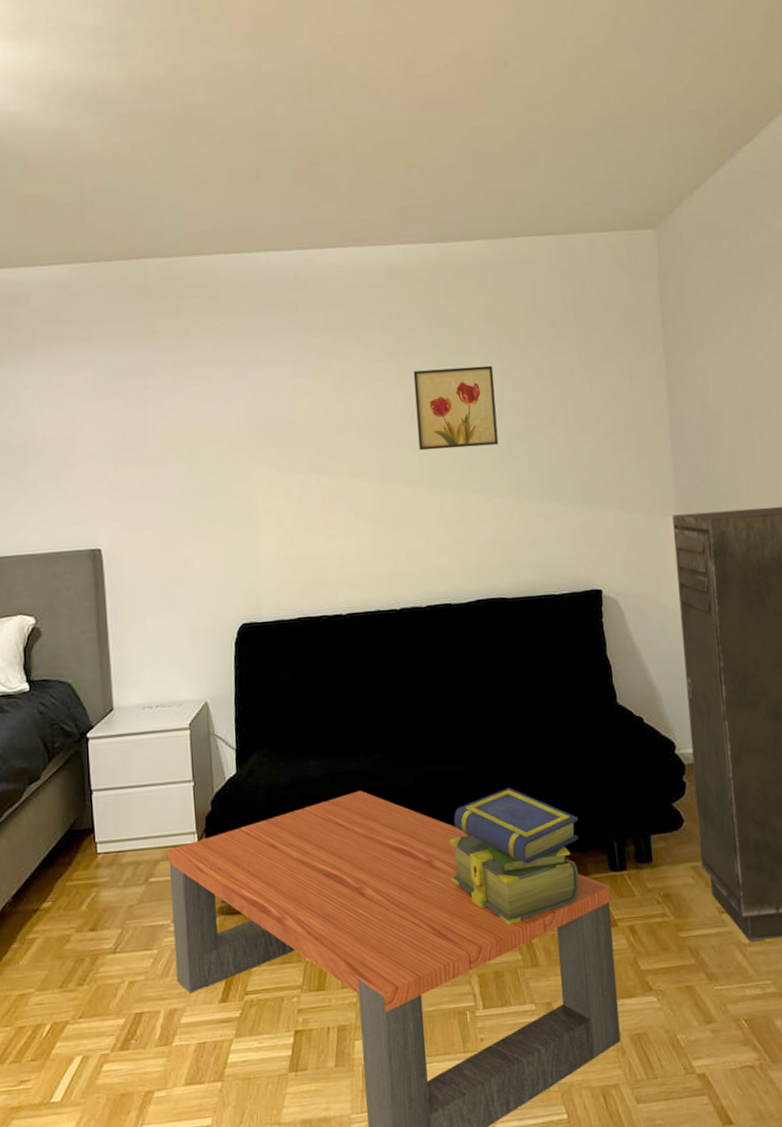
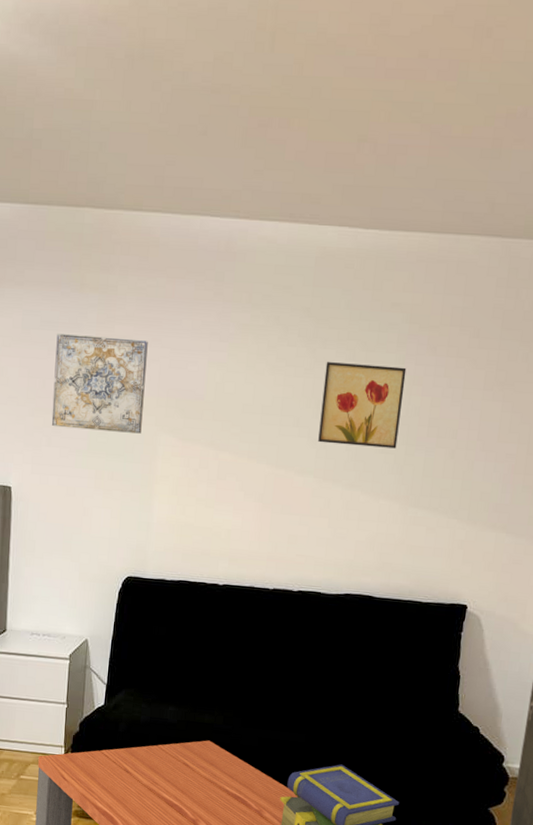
wall art: none [132,376,235,479] -> present [51,334,148,434]

